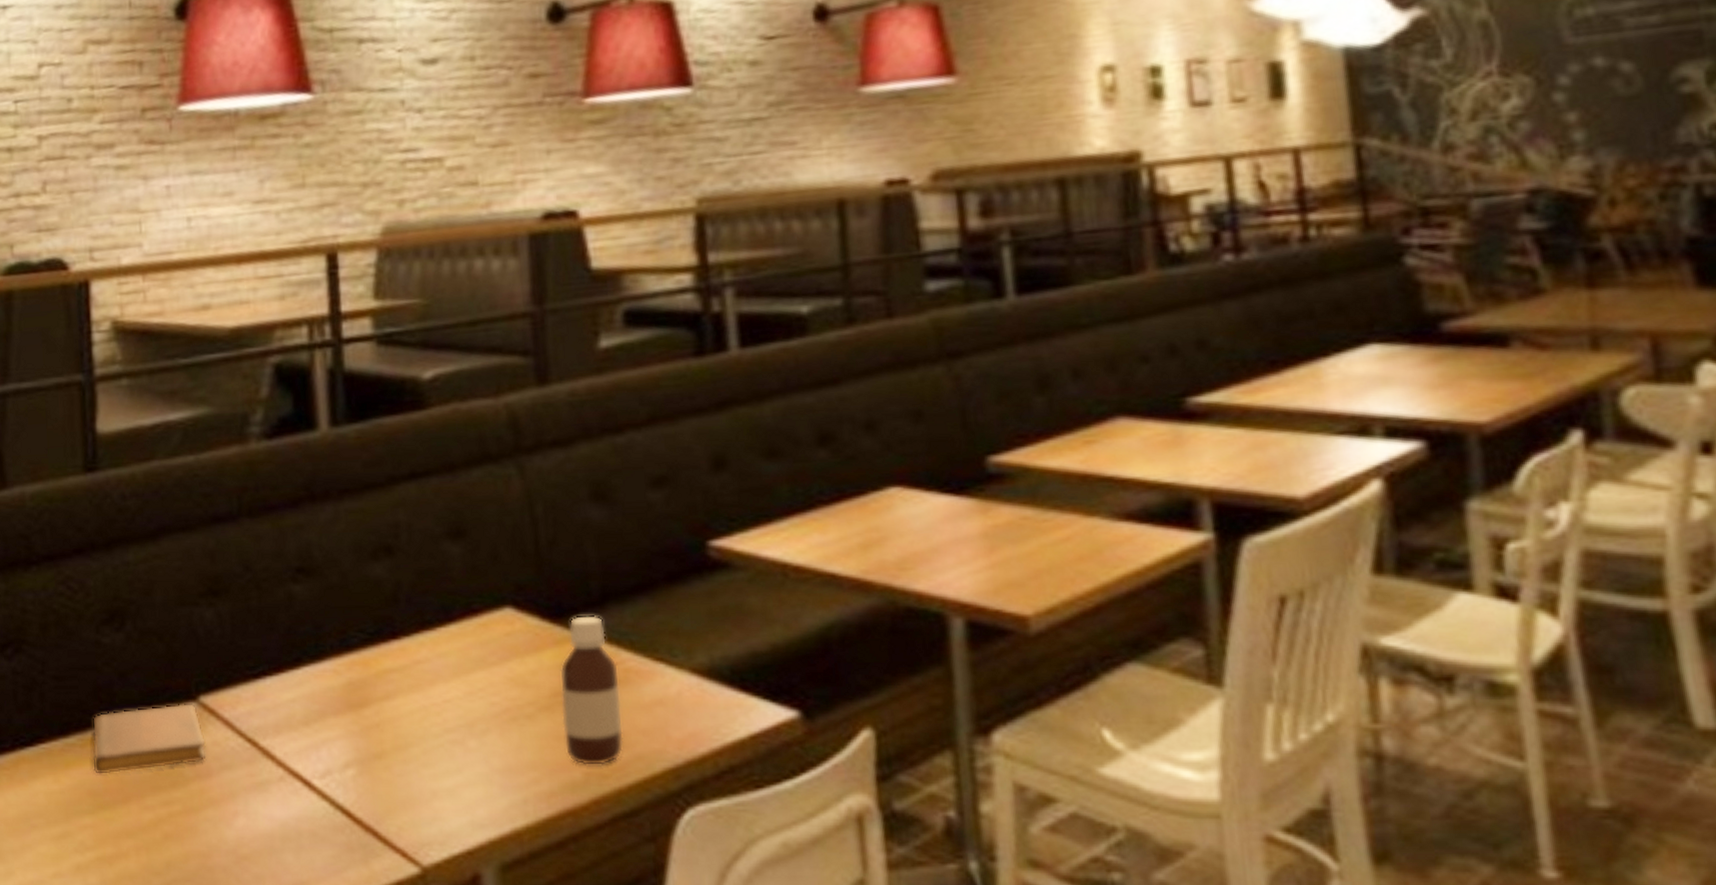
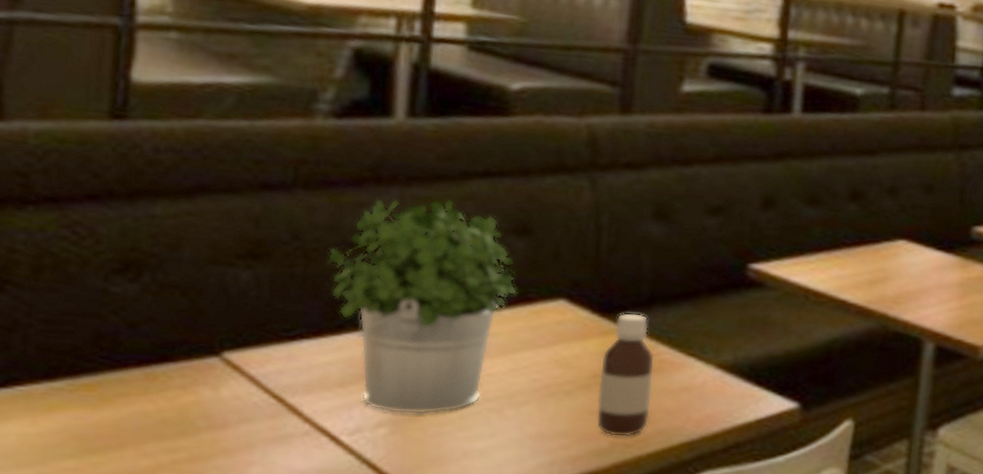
notebook: present [92,704,206,776] -> none [82,357,225,421]
potted plant: none [277,509,461,752] -> present [326,199,517,415]

